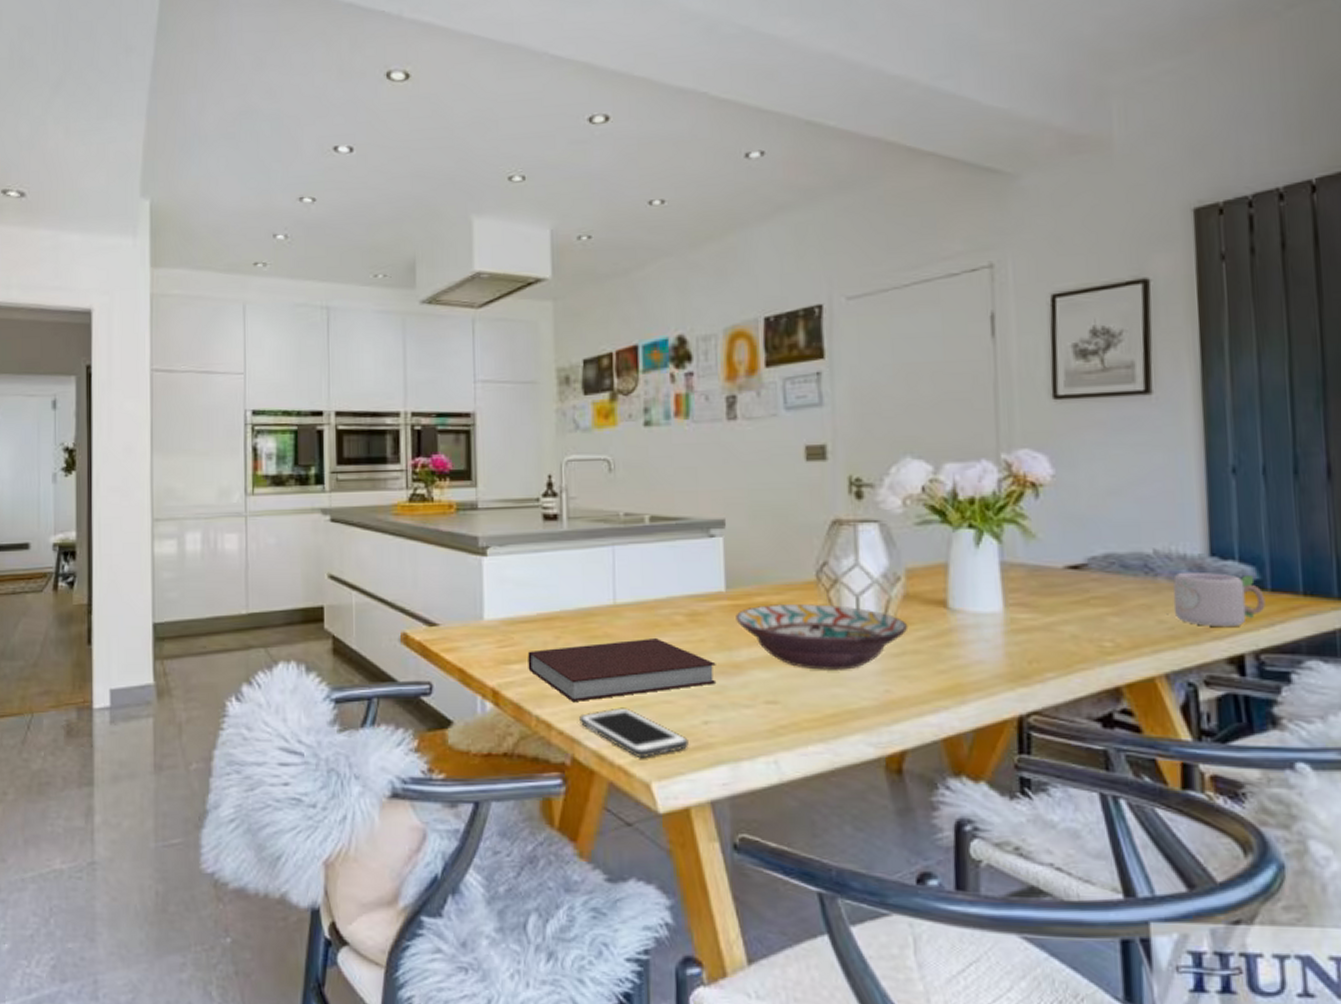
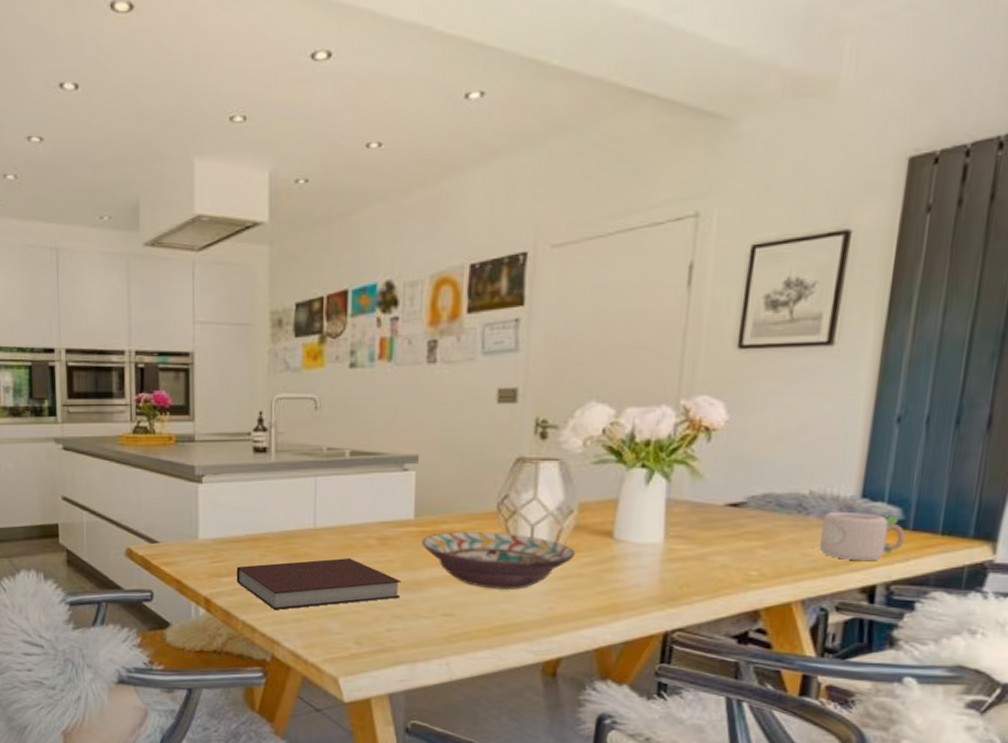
cell phone: present [579,707,690,757] -> none [280,616,374,657]

